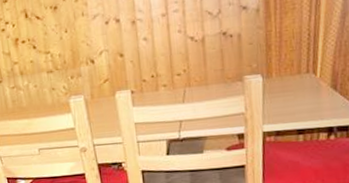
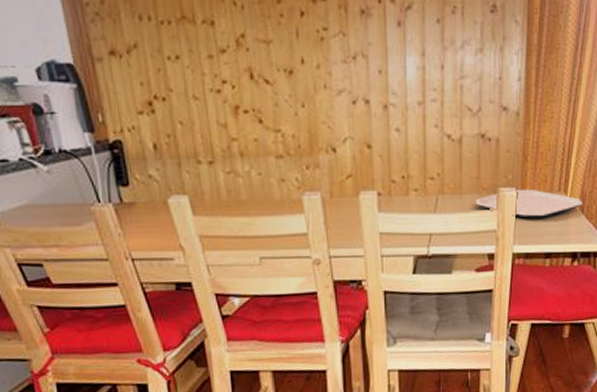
plate: none [222,74,336,101] -> present [476,189,584,219]

